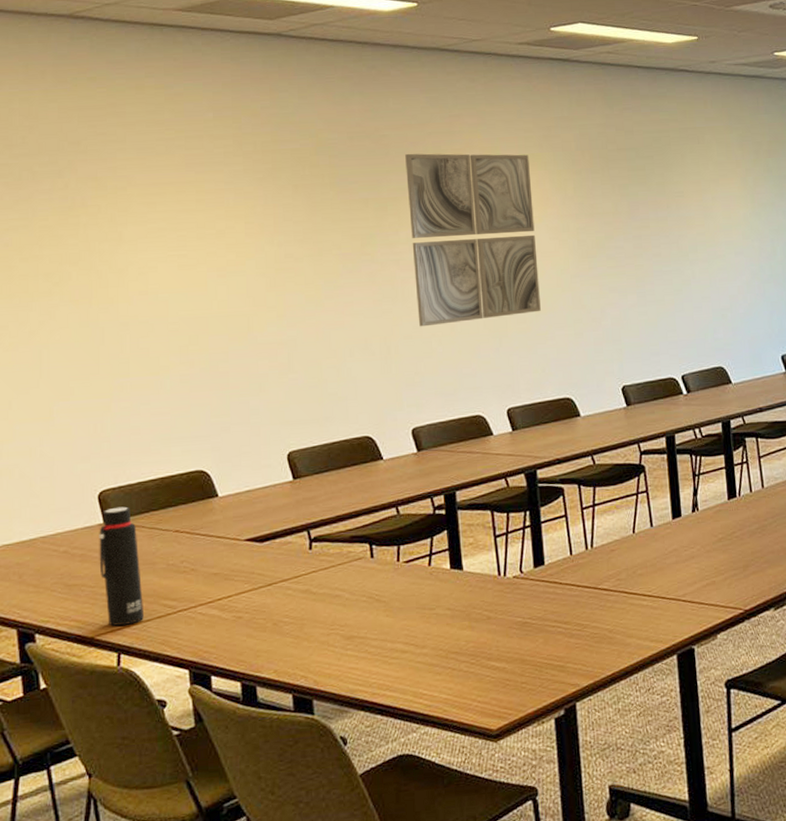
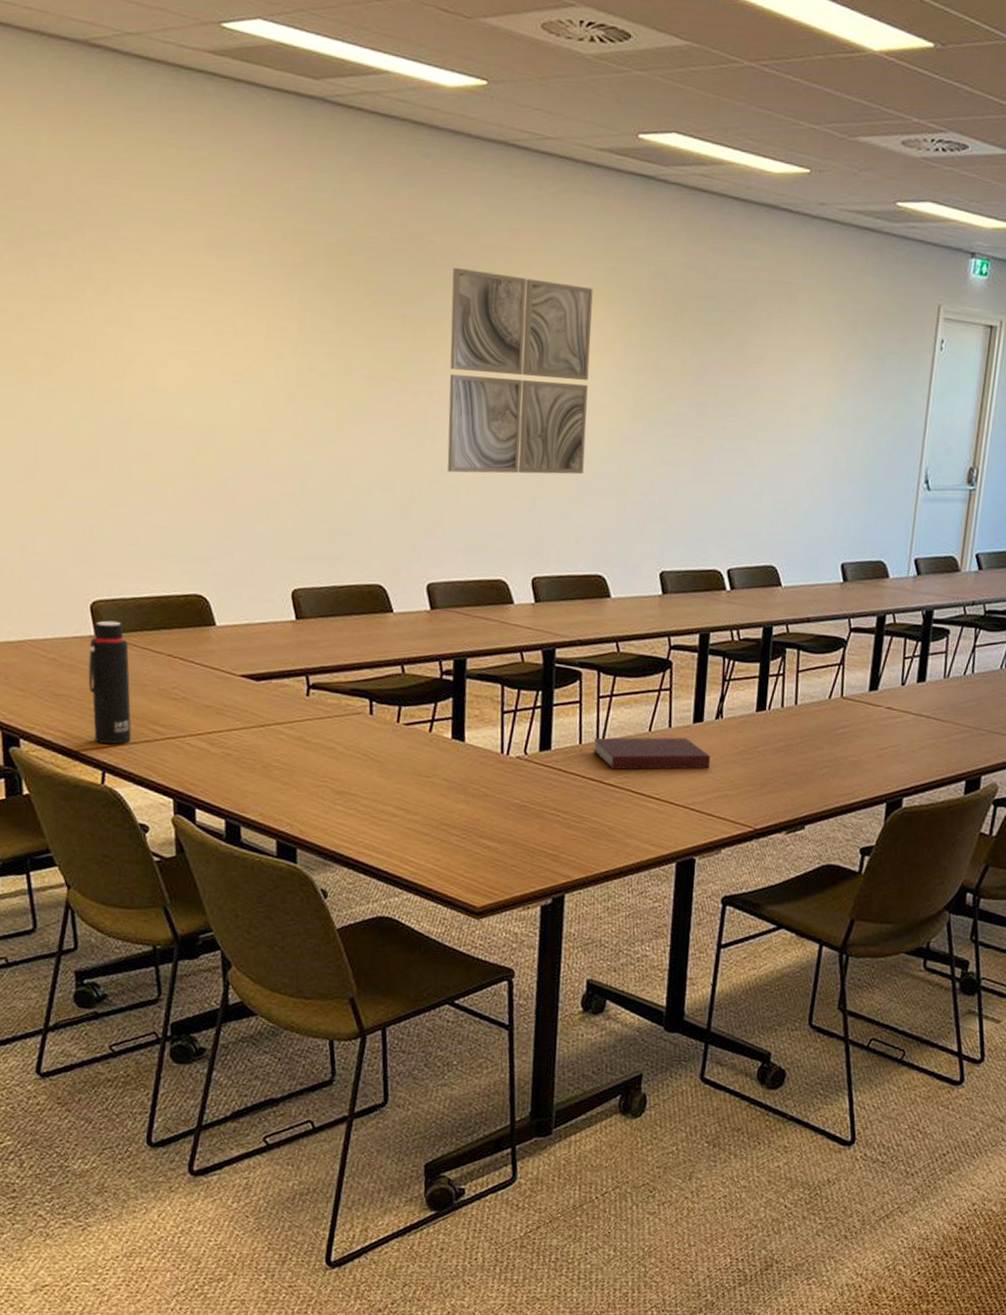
notebook: none [582,534,694,575] -> present [592,737,711,770]

